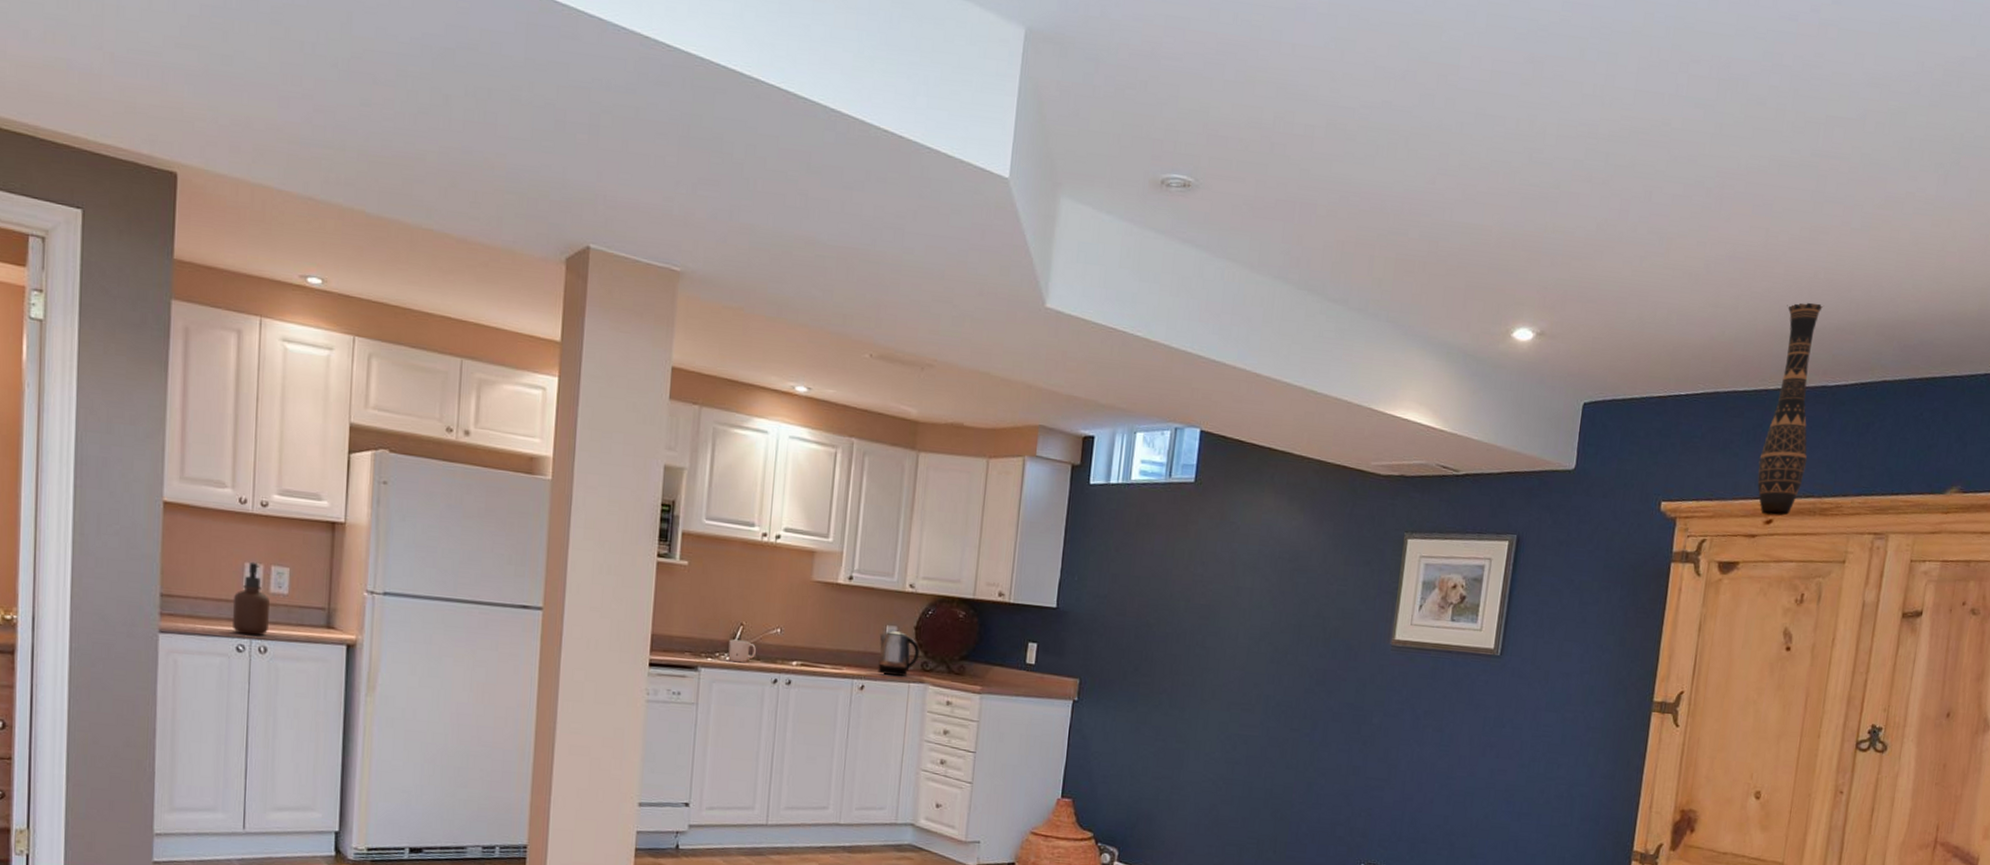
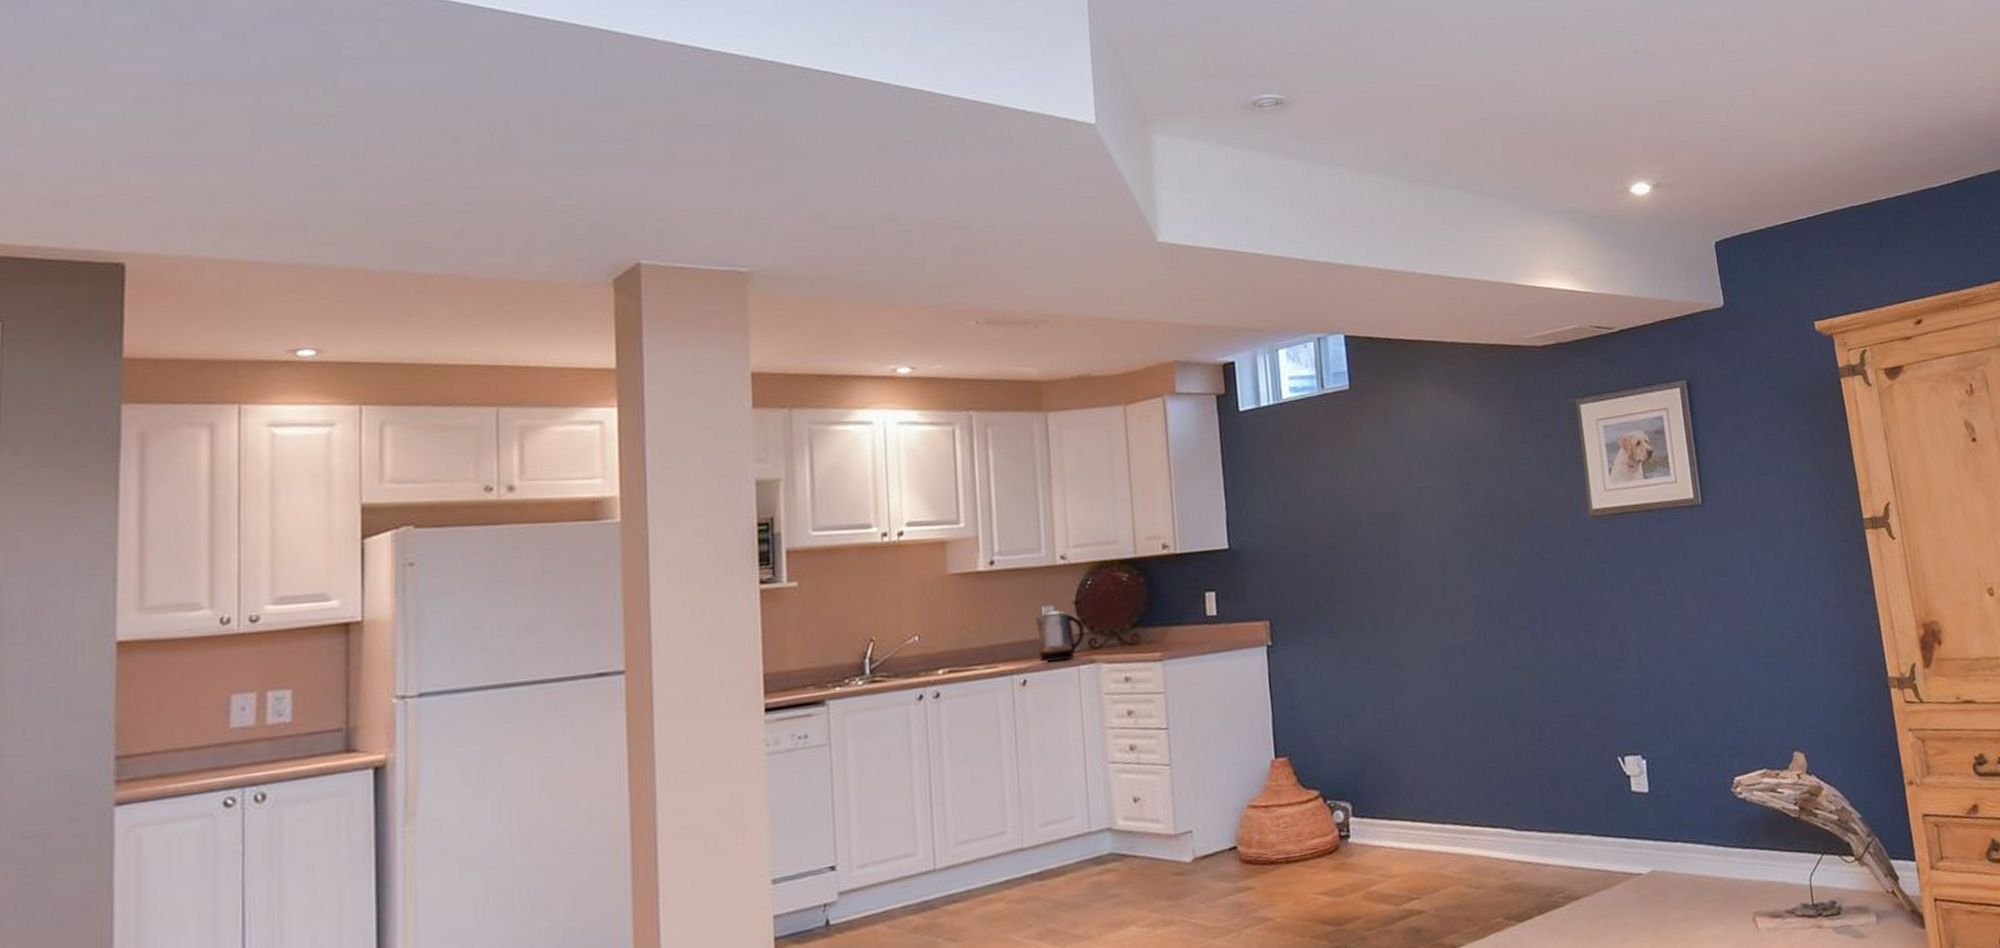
soap dispenser: present [232,562,270,635] -> none [216,692,267,784]
mug: present [728,639,757,663] -> none [859,657,894,686]
decorative vase: present [1757,302,1824,517] -> none [1874,116,1938,316]

